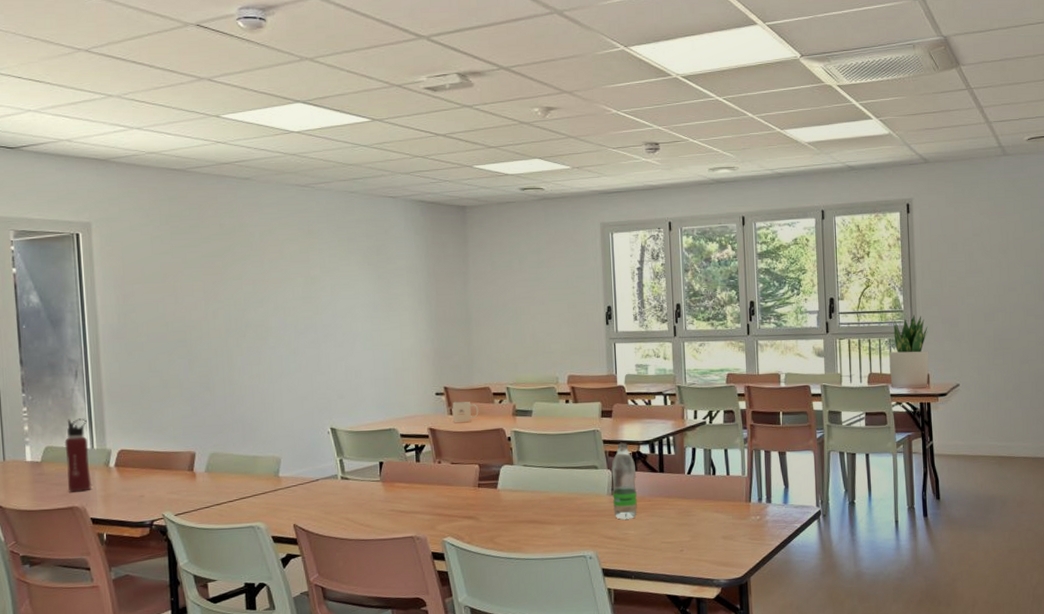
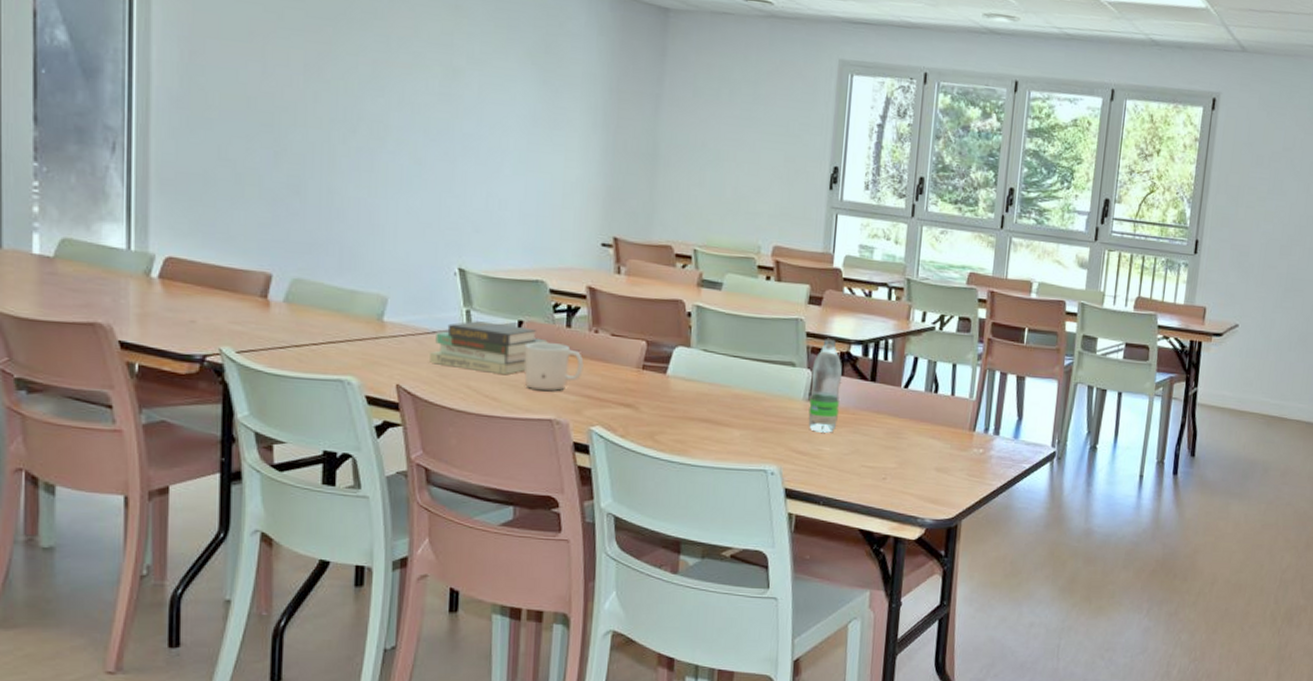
water bottle: present [64,418,92,492] -> none [89,206,125,305]
books: none [316,466,403,506] -> present [430,321,548,375]
mug: none [386,476,433,515] -> present [524,342,584,392]
mug: present [452,401,479,424] -> none [620,257,655,287]
planter: present [889,315,929,389] -> none [1160,235,1214,324]

